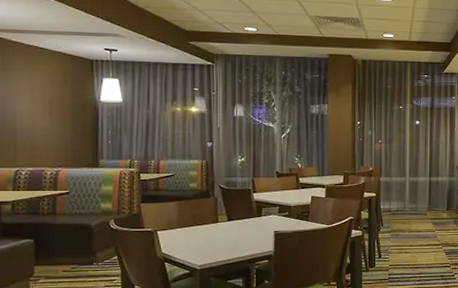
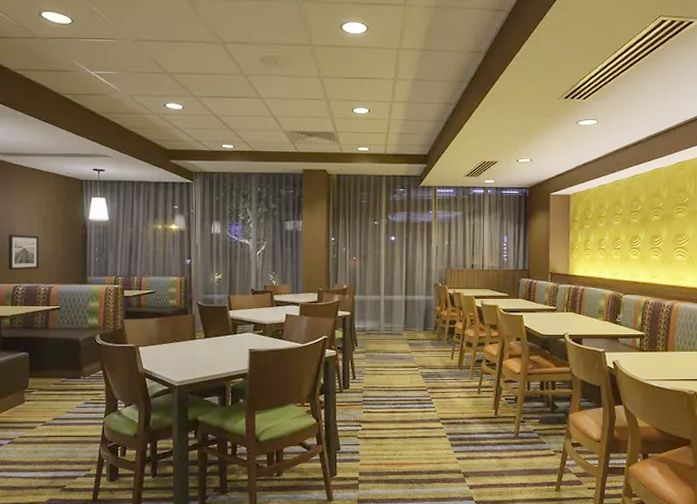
wall art: none [8,115,44,153] -> present [8,234,39,270]

